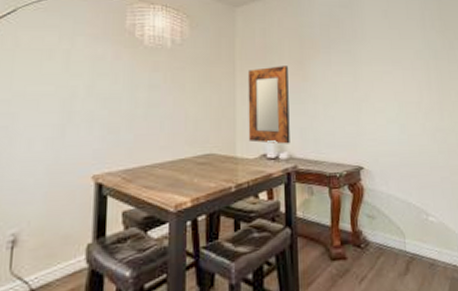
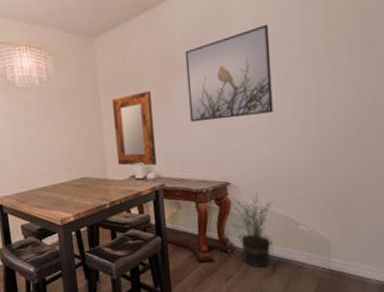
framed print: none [322,17,402,101] -> present [185,24,273,122]
potted plant: none [366,179,407,266] -> present [233,193,276,268]

